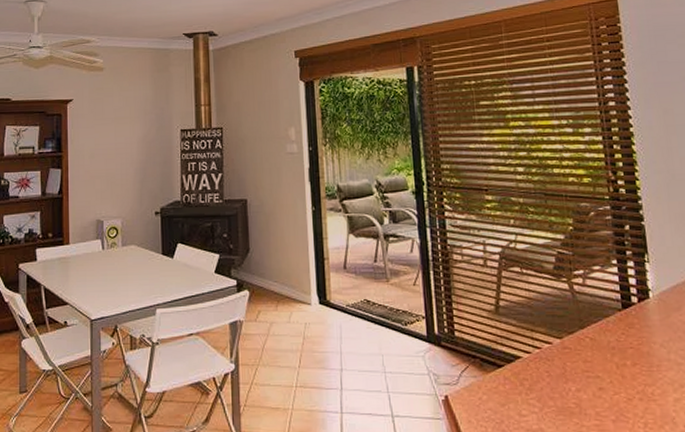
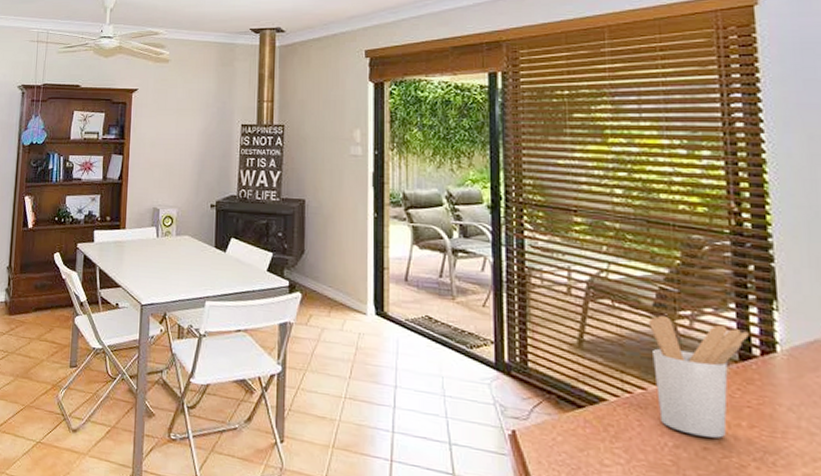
utensil holder: none [550,276,628,378] -> present [648,315,749,438]

